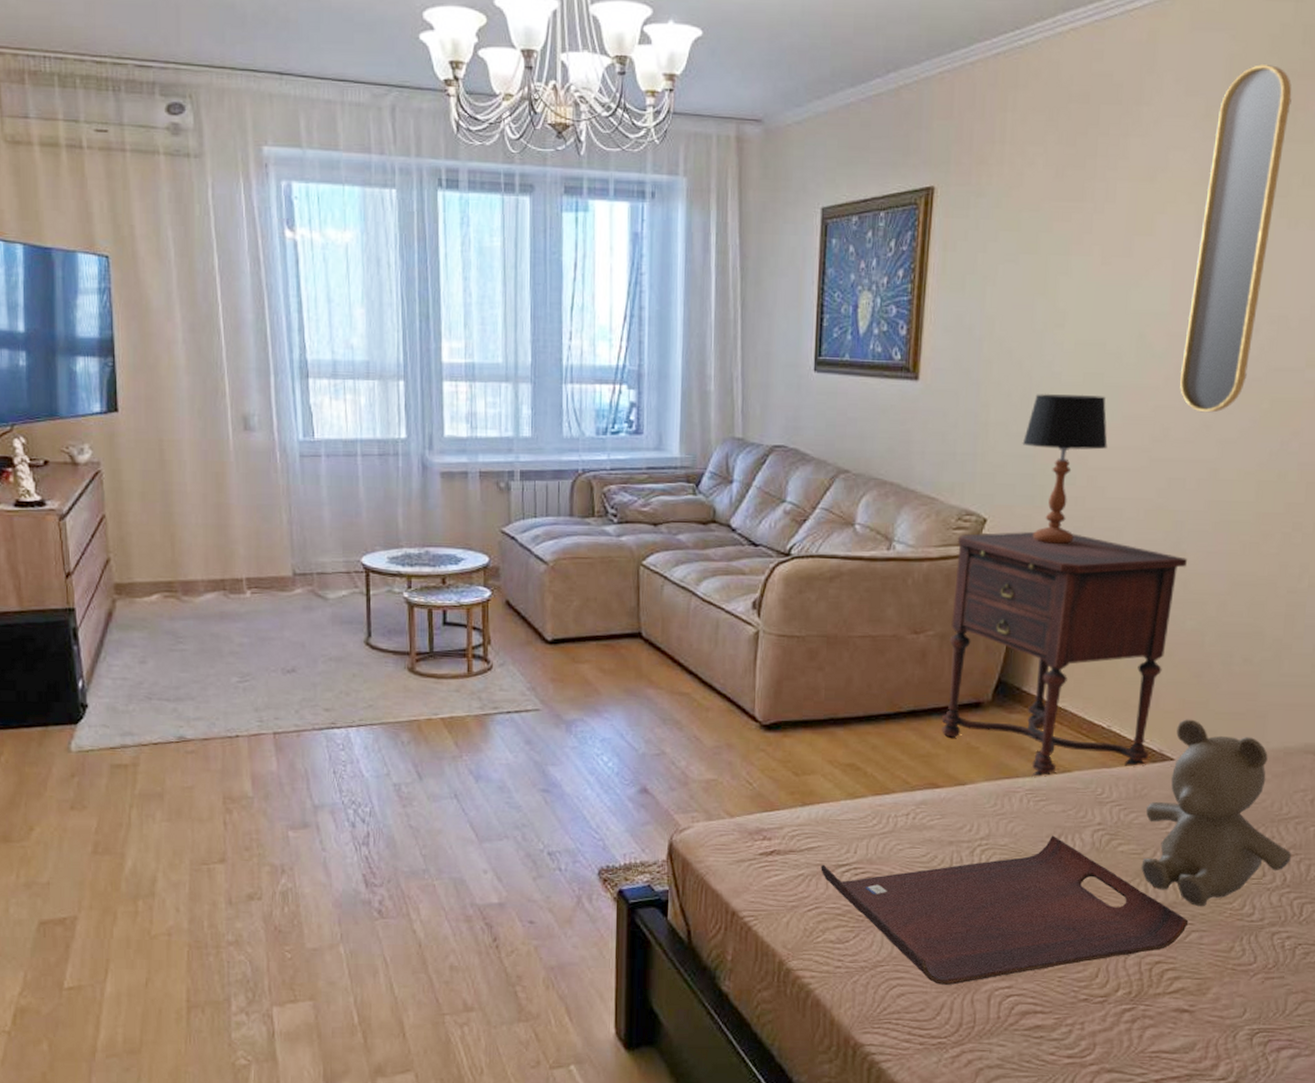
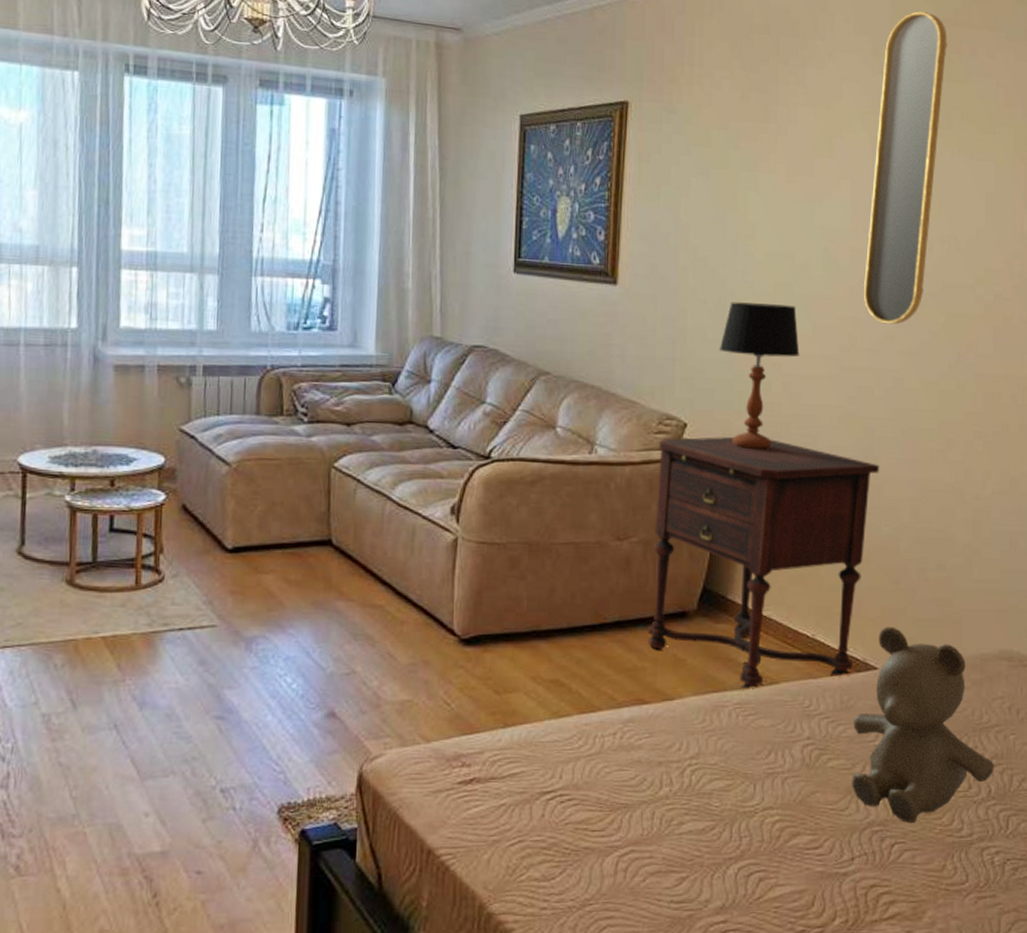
serving tray: present [821,835,1189,985] -> none [524,752,901,923]

